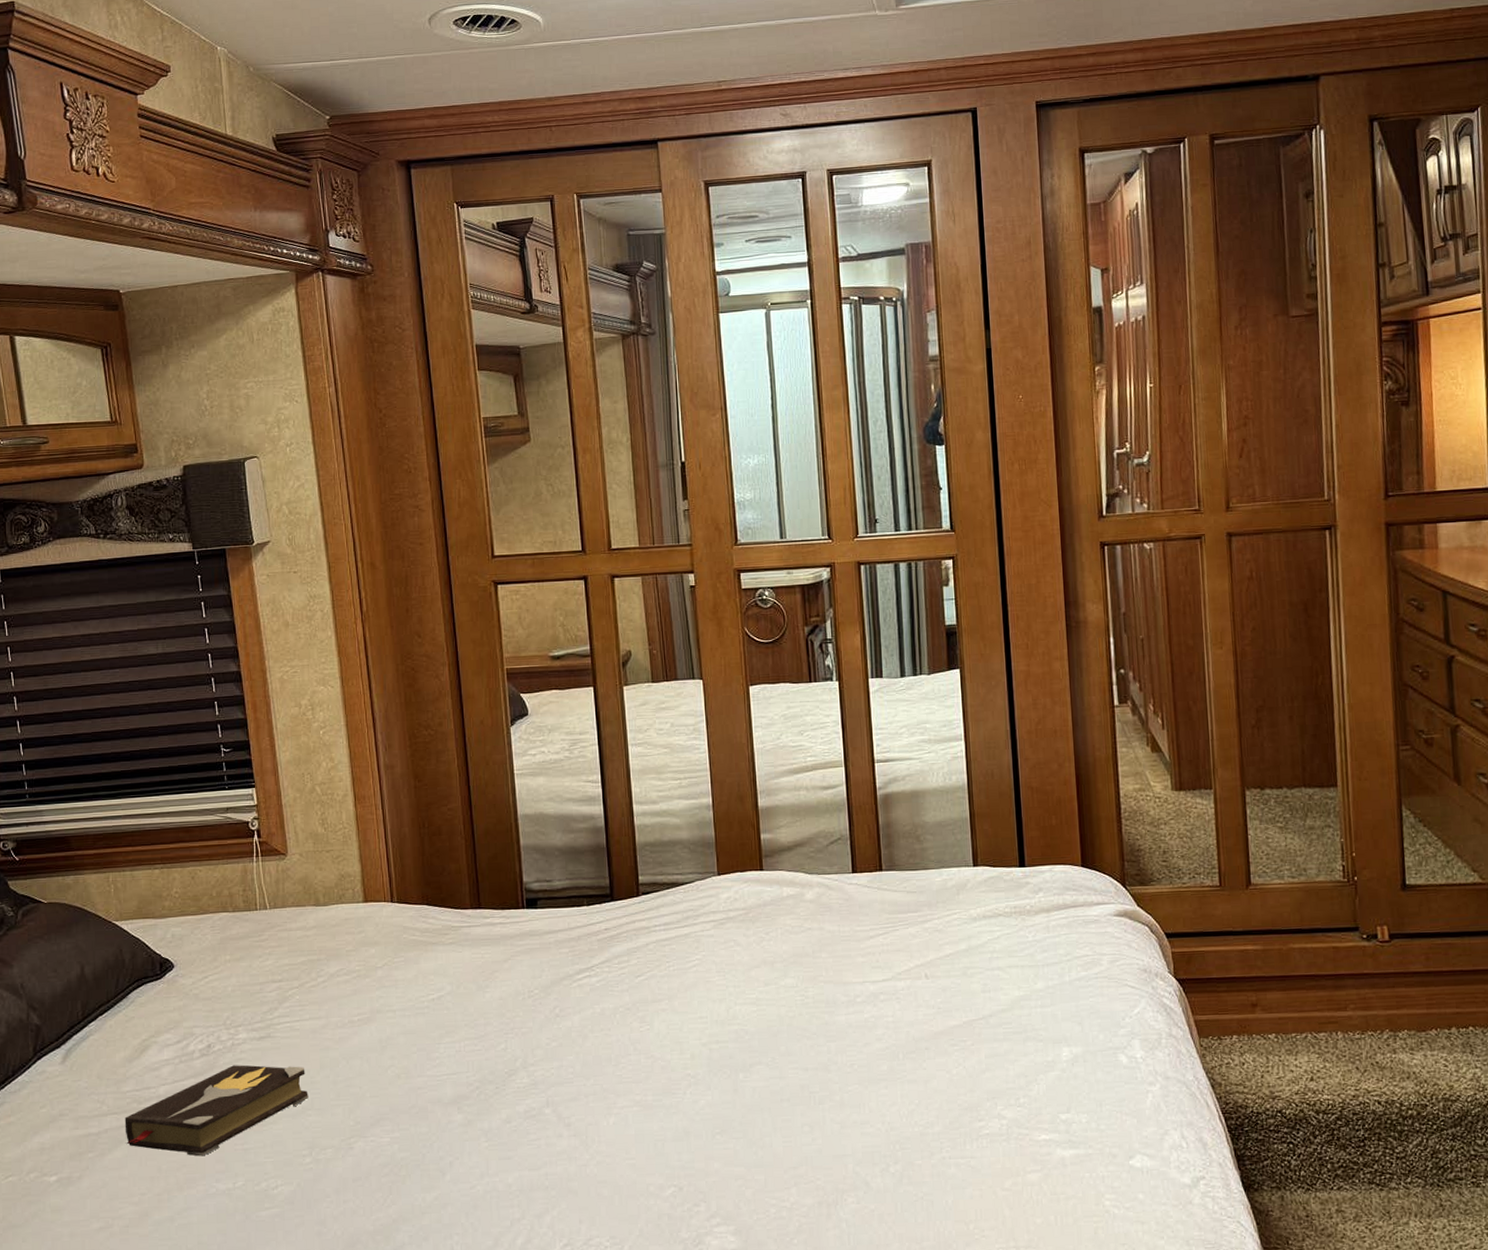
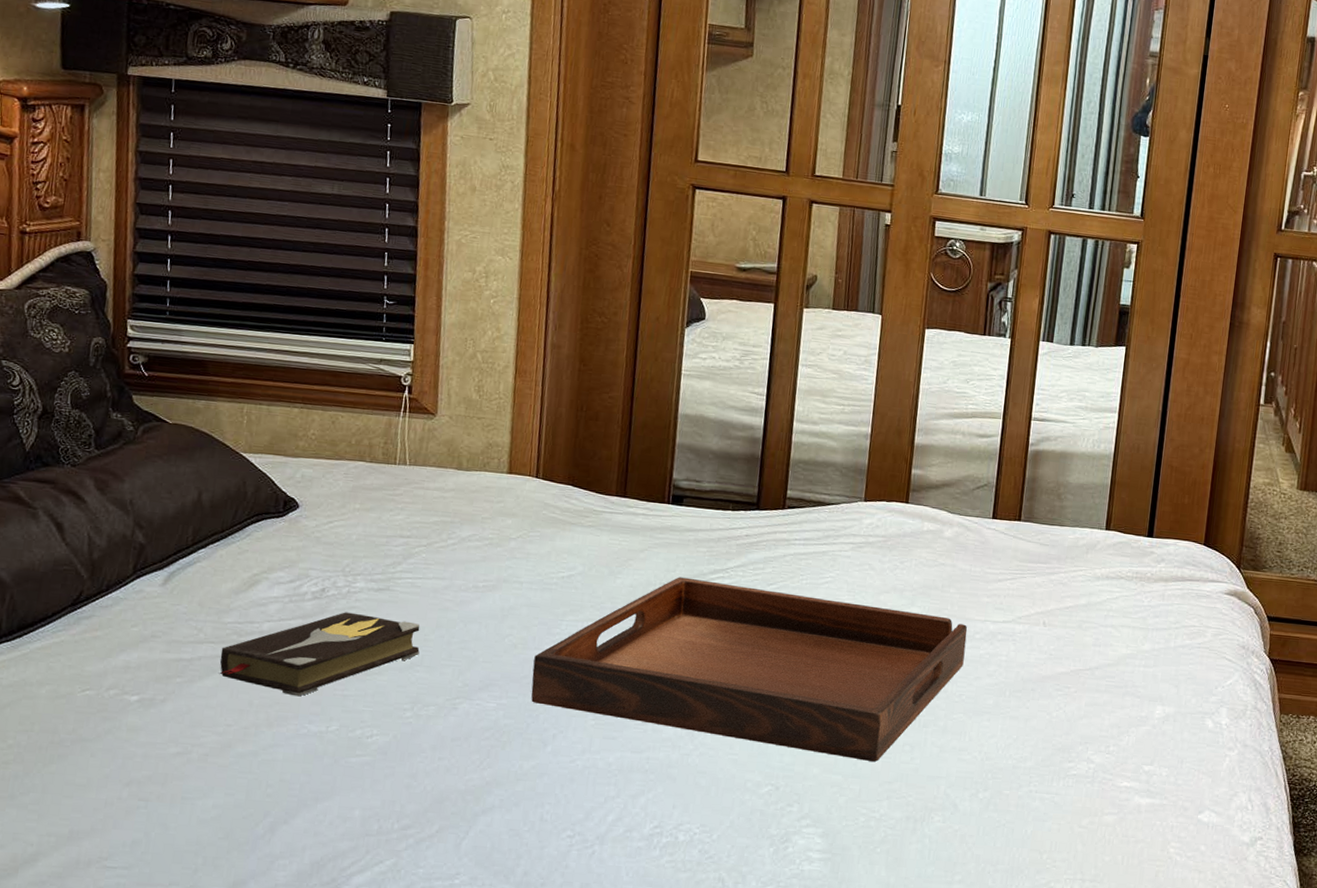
serving tray: none [419,981,849,1148] -> present [531,577,968,762]

